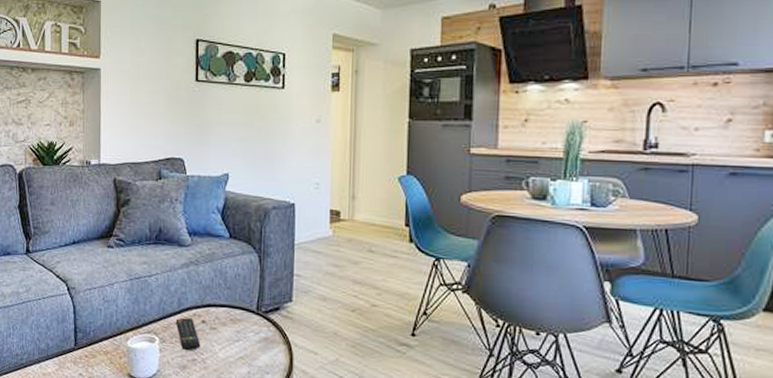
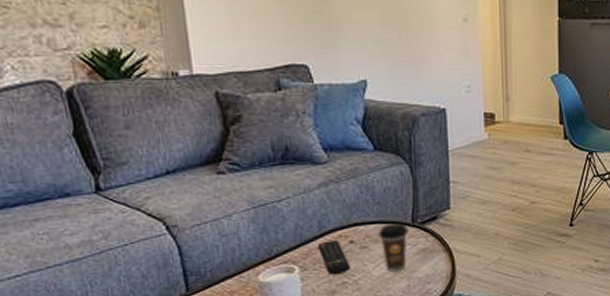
coffee cup: none [226,309,253,357] -> present [378,223,409,272]

